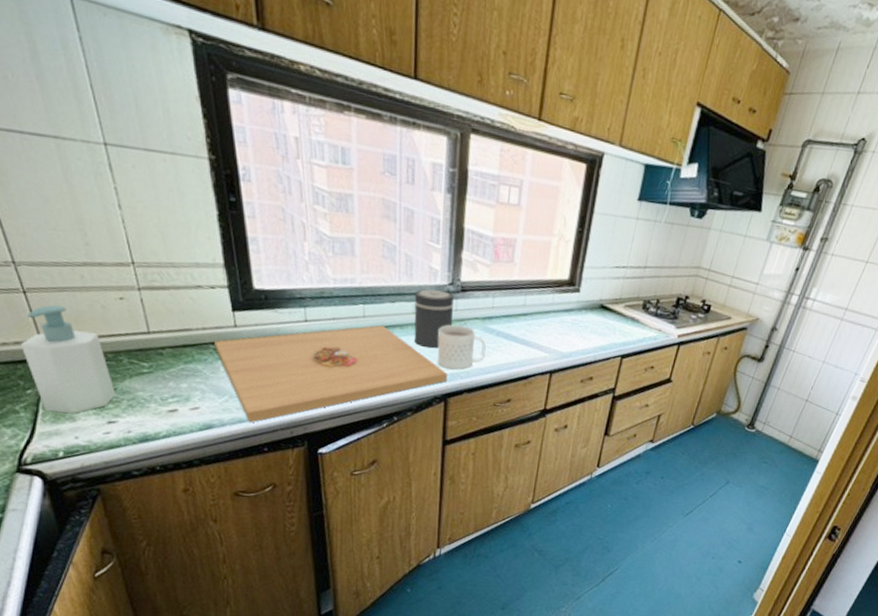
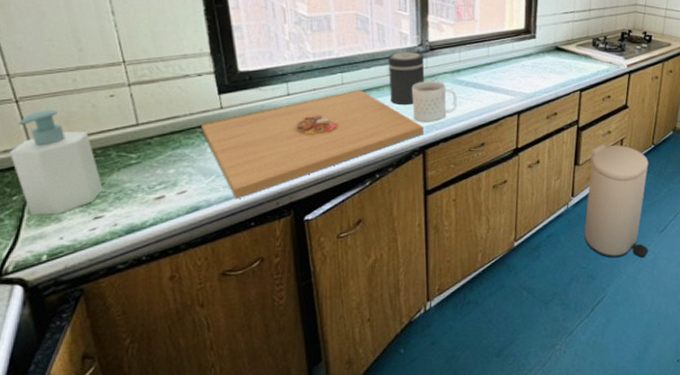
pedal bin: none [605,417,685,538] -> present [585,144,649,258]

